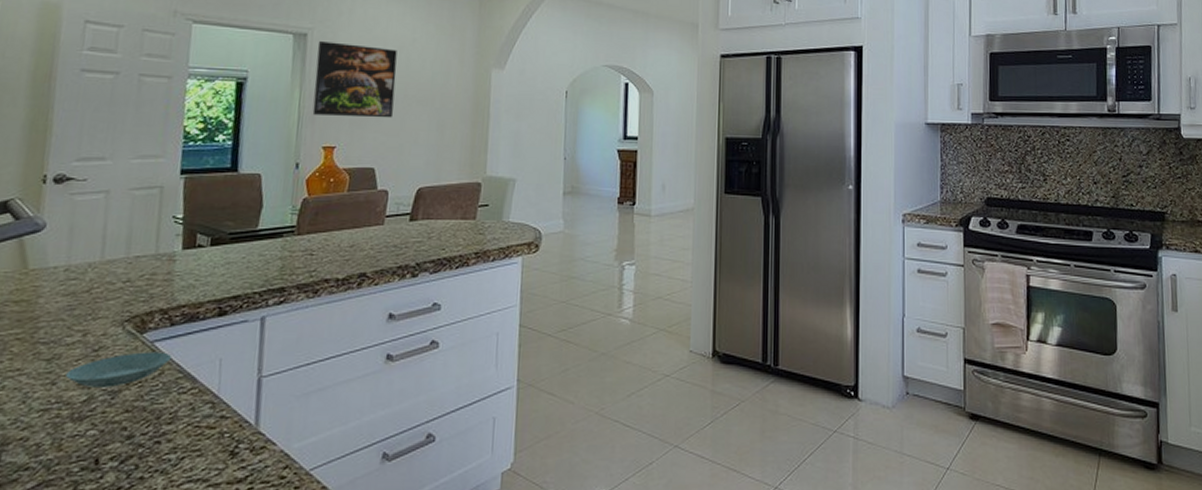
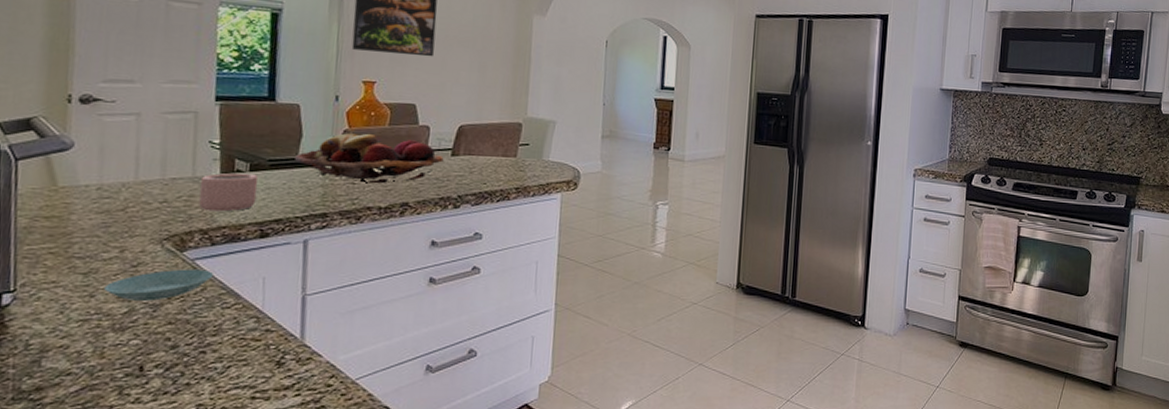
mug: none [160,248,219,290] -> present [199,172,259,212]
fruit basket: none [255,200,402,254] -> present [295,133,444,184]

